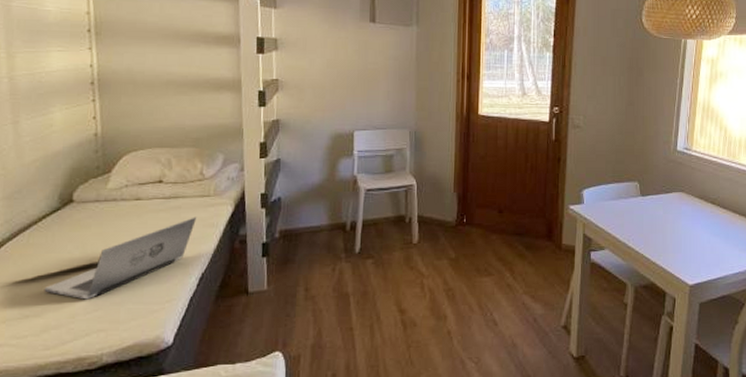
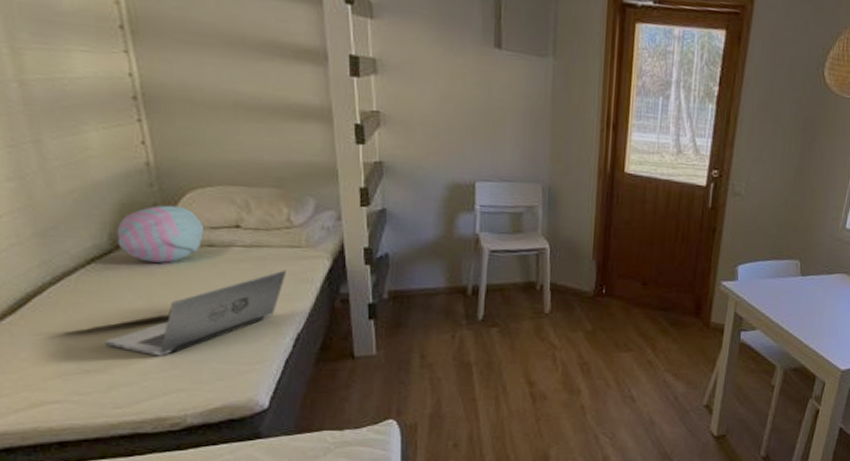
cushion: none [65,167,133,216] -> present [116,205,203,263]

